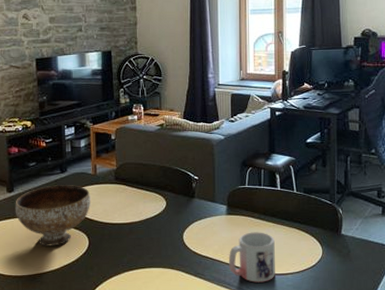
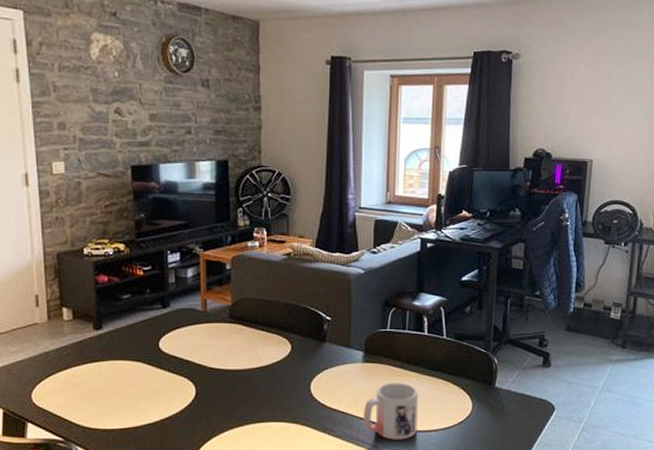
bowl: present [15,185,90,246] -> none [104,323,198,395]

